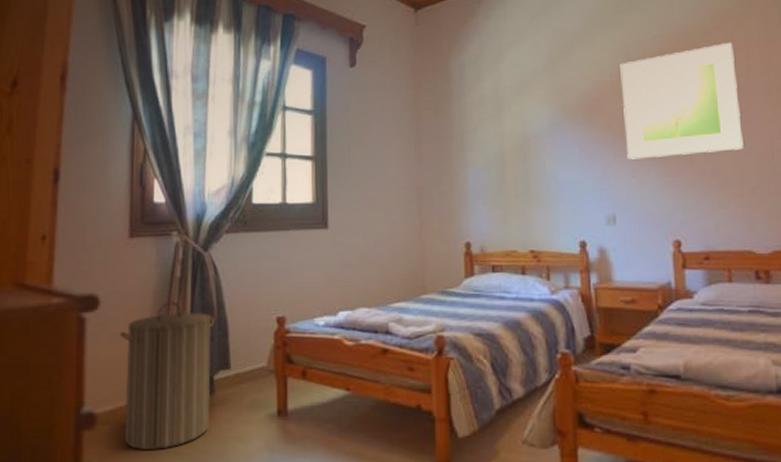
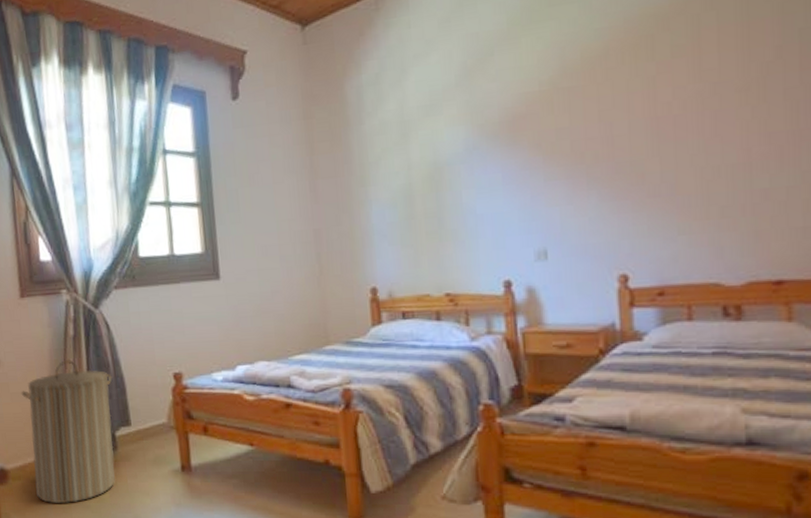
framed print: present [620,43,743,160] -> none [552,29,711,183]

